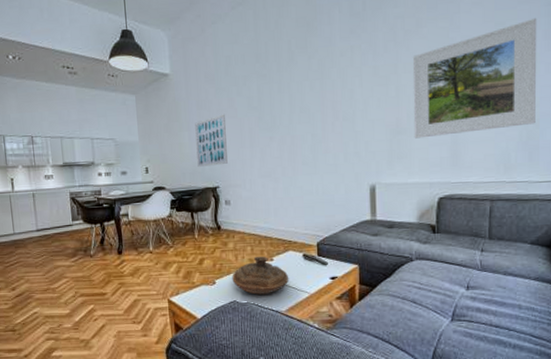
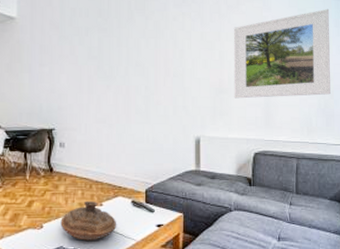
wall art: present [195,114,228,167] -> none [35,60,66,108]

